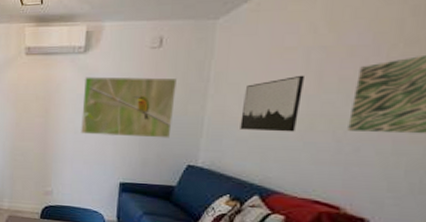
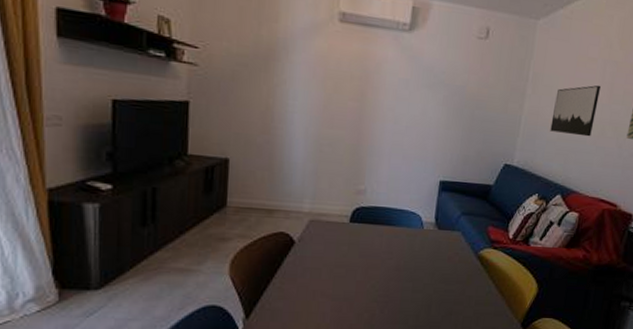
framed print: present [81,76,177,138] -> none [401,59,500,136]

